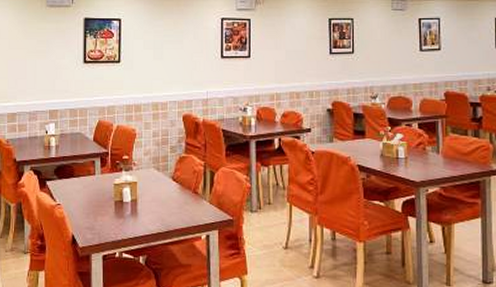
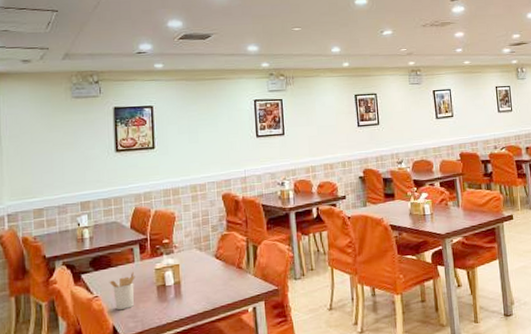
utensil holder: none [71,184,95,220] -> present [109,272,135,310]

